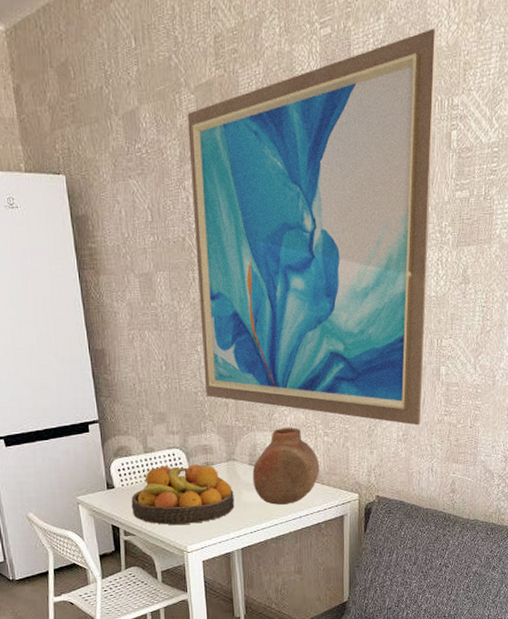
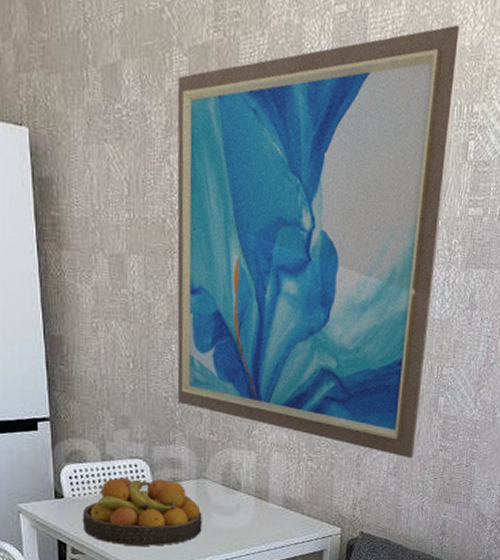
vase: present [252,427,320,505] -> none [225,446,301,533]

